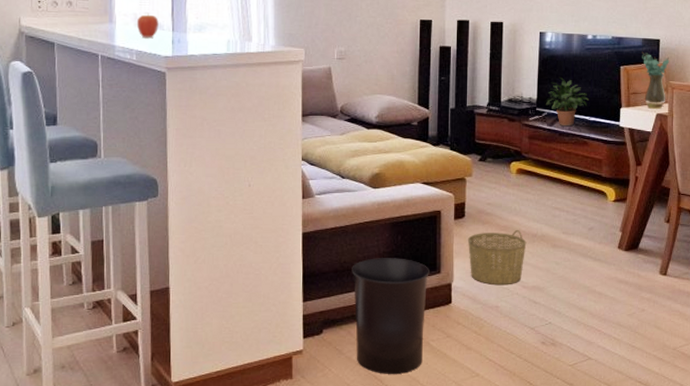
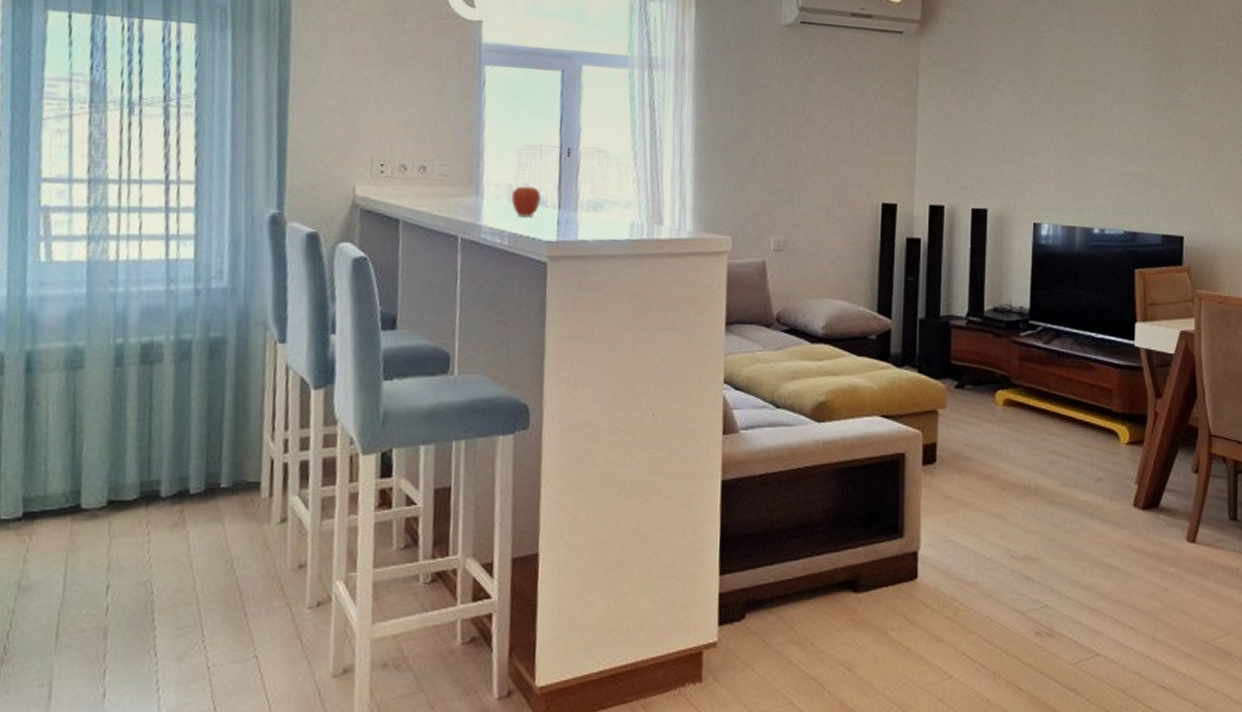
waste bin: present [352,258,430,374] -> none [786,516,889,676]
basket: present [467,229,527,286] -> none [939,479,1016,555]
potted plant: present [544,78,588,127] -> none [1039,282,1095,345]
vase: present [642,51,670,110] -> none [1161,251,1196,326]

